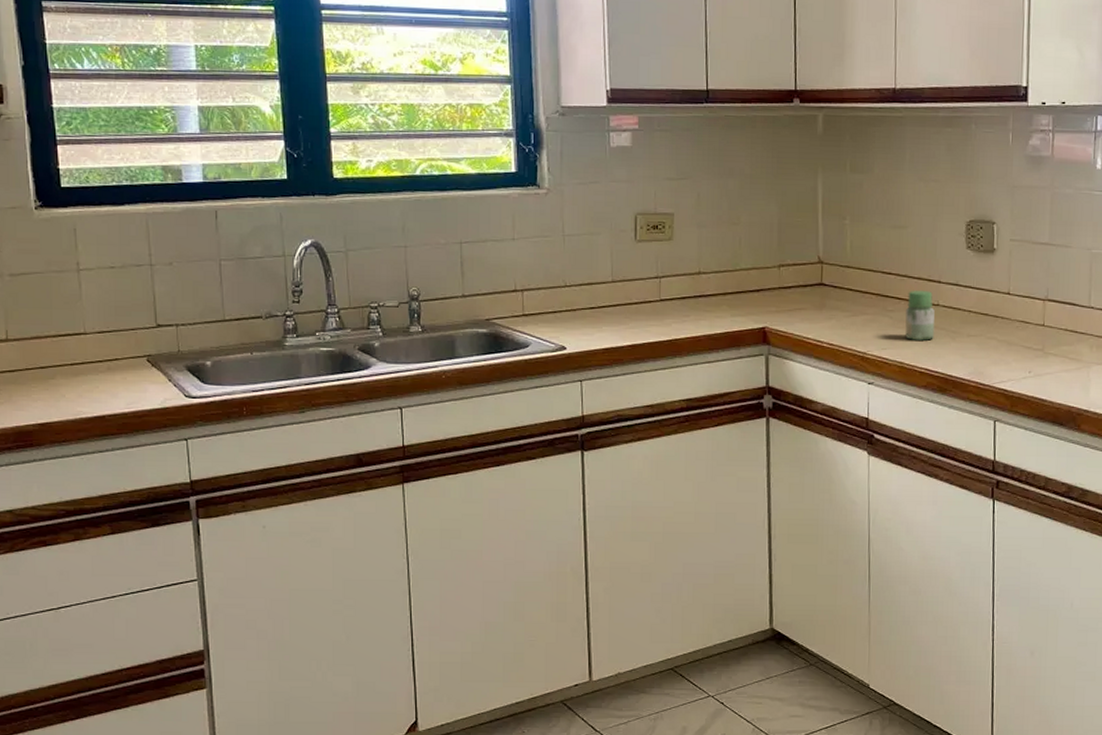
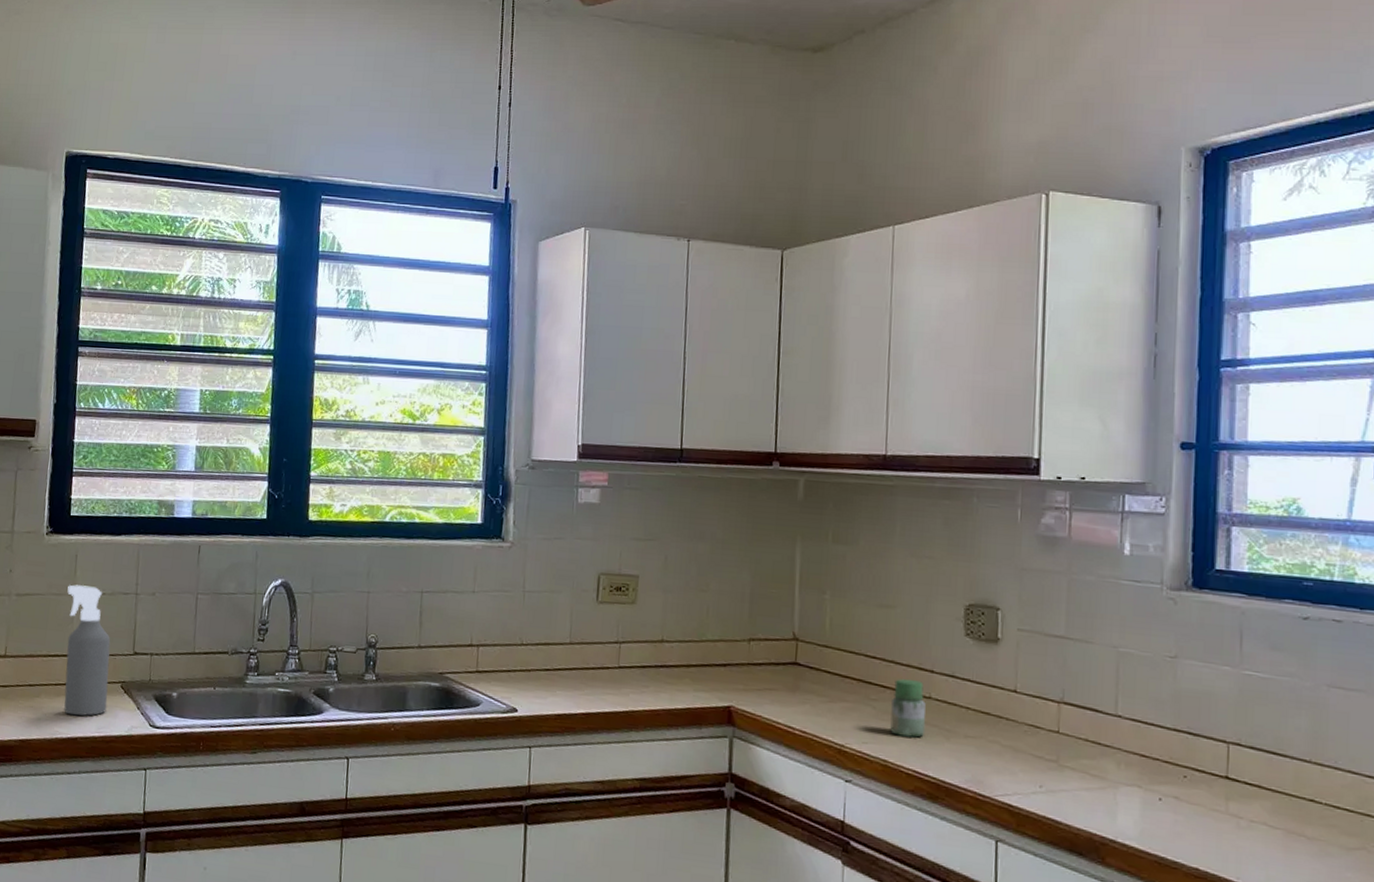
spray bottle: none [70,260,134,394] -> present [64,584,111,716]

